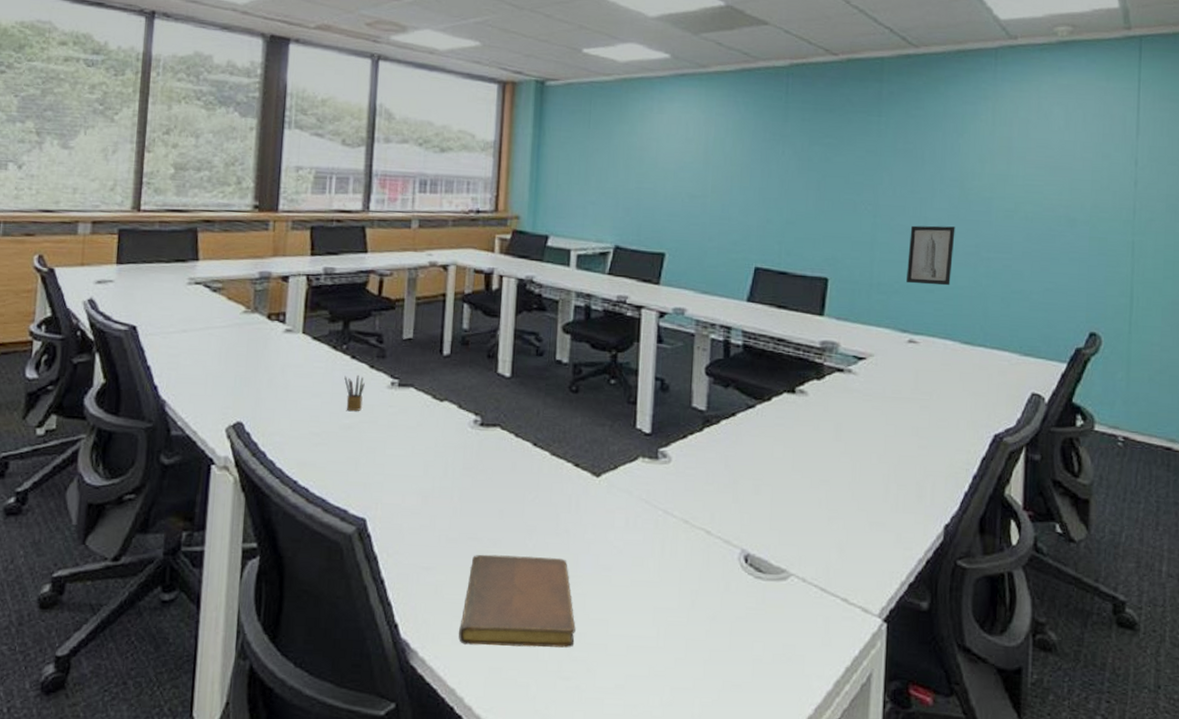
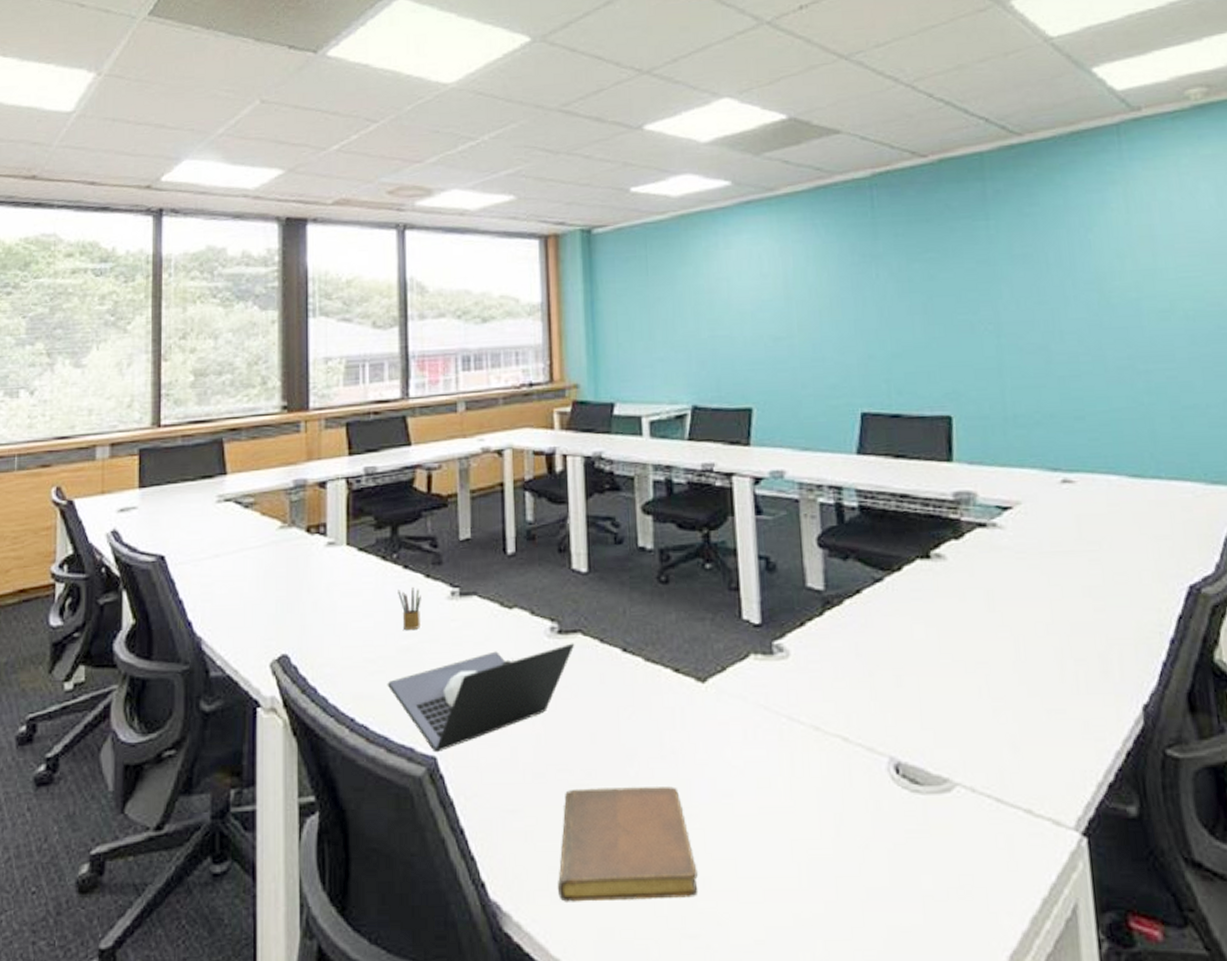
laptop: none [328,434,494,516] -> present [387,643,575,753]
wall art: present [906,225,955,286] -> none [1044,338,1104,412]

